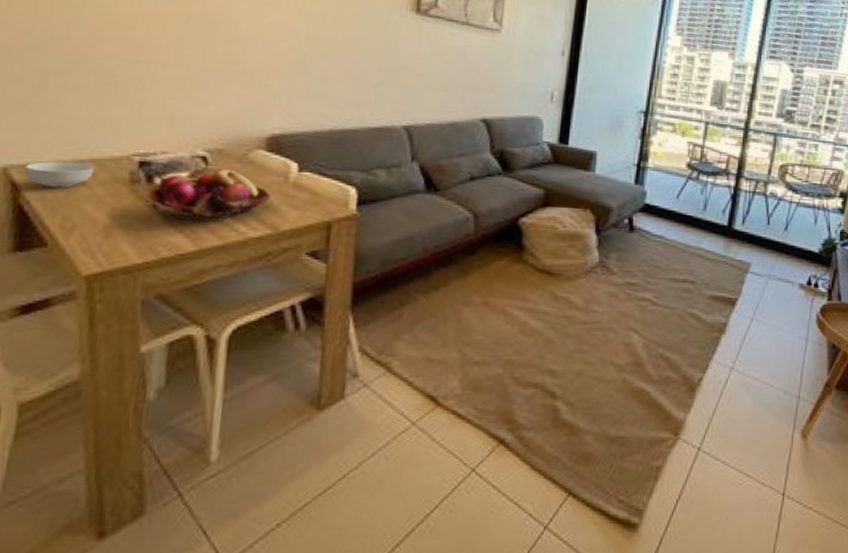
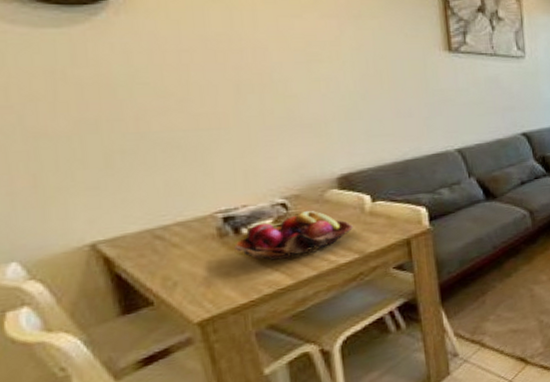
cereal bowl: present [24,160,94,188] -> none [113,227,182,255]

